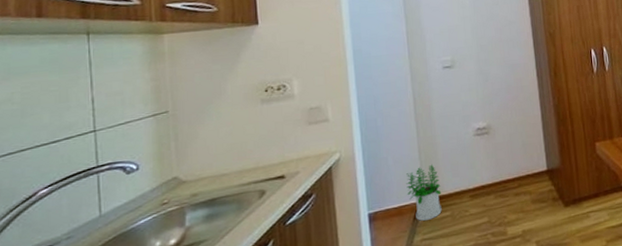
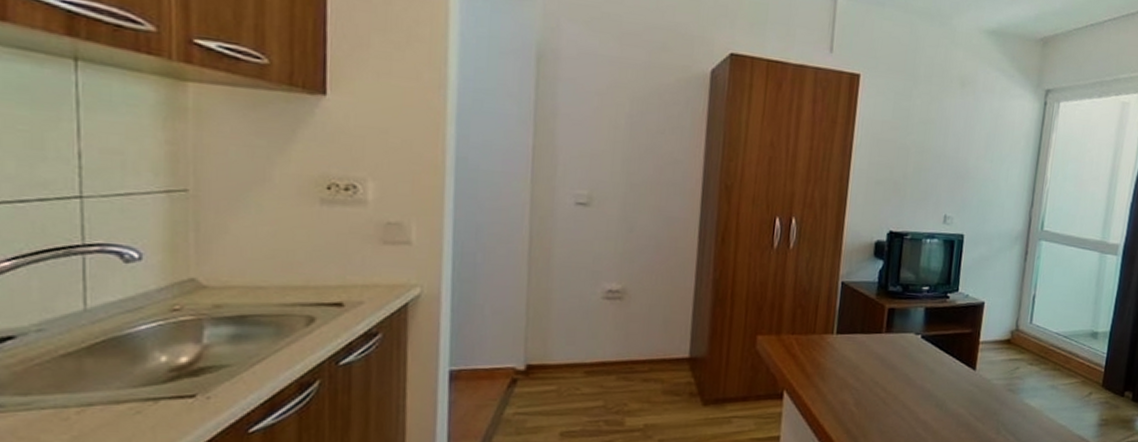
potted plant: present [406,164,442,221] -> none [503,324,549,391]

